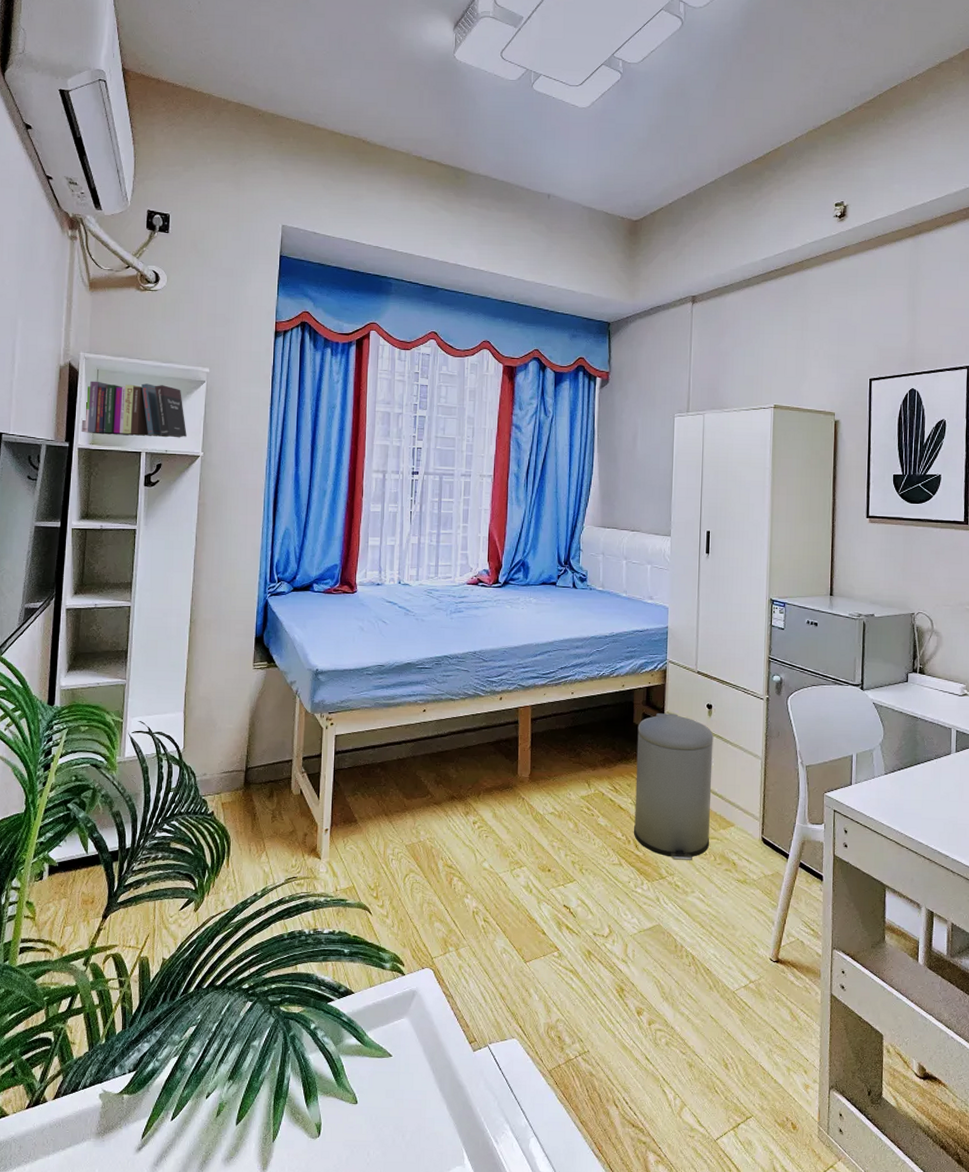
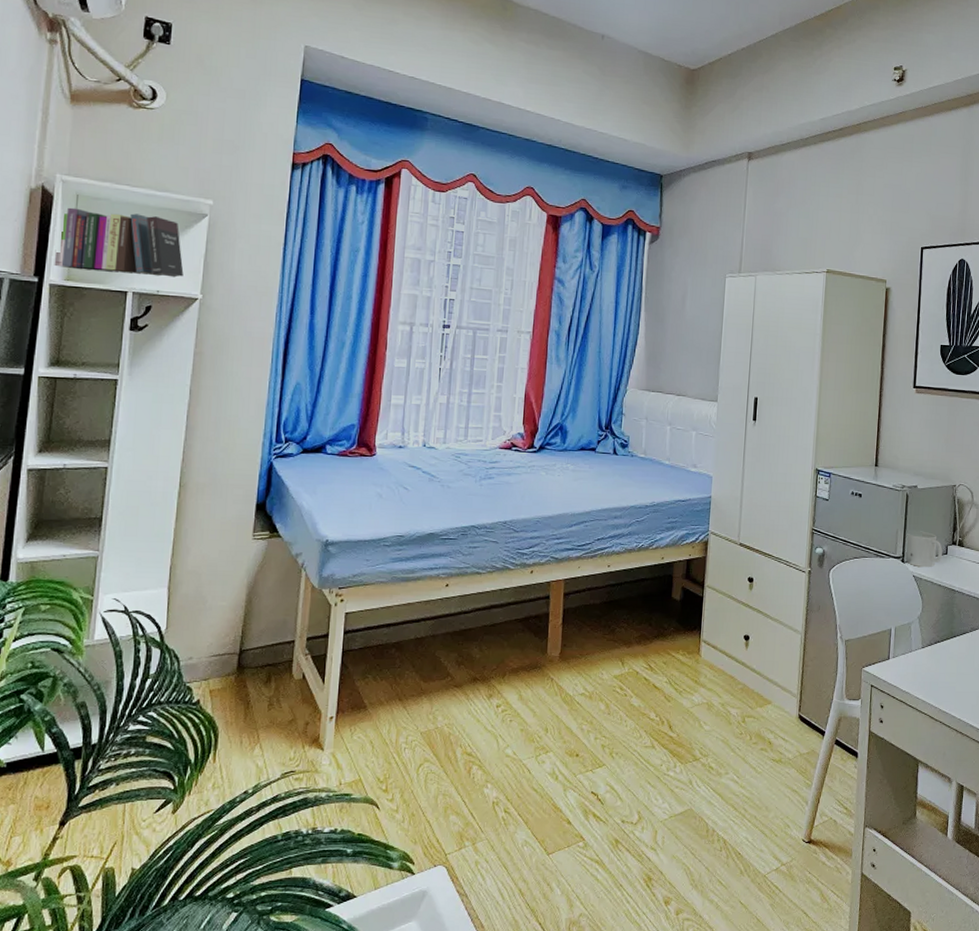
pedal bin: present [634,713,713,861] -> none [668,587,754,741]
mug: none [864,659,903,695] -> present [905,531,943,568]

